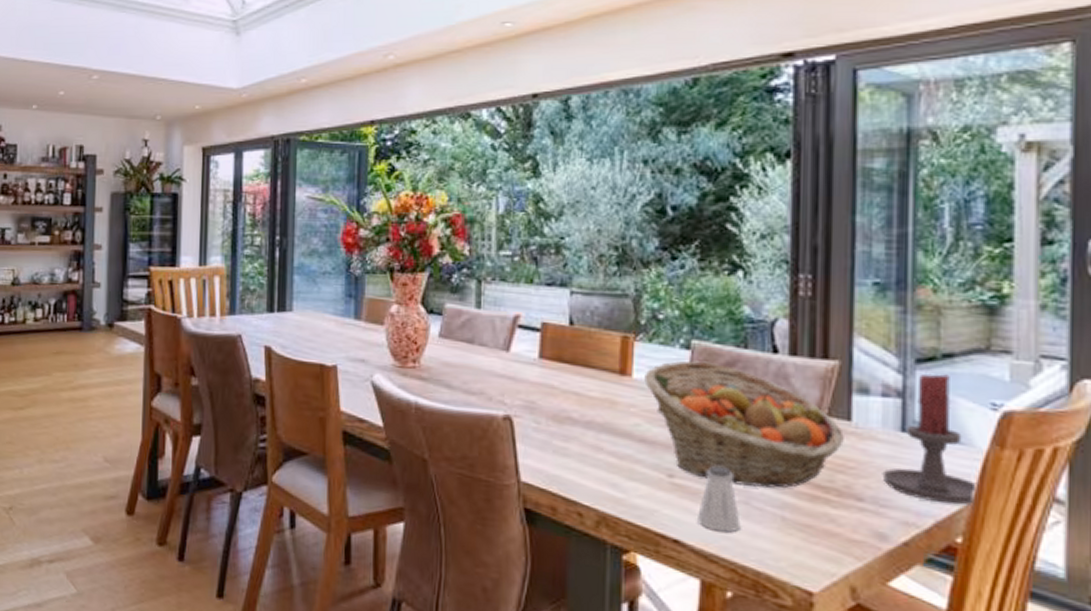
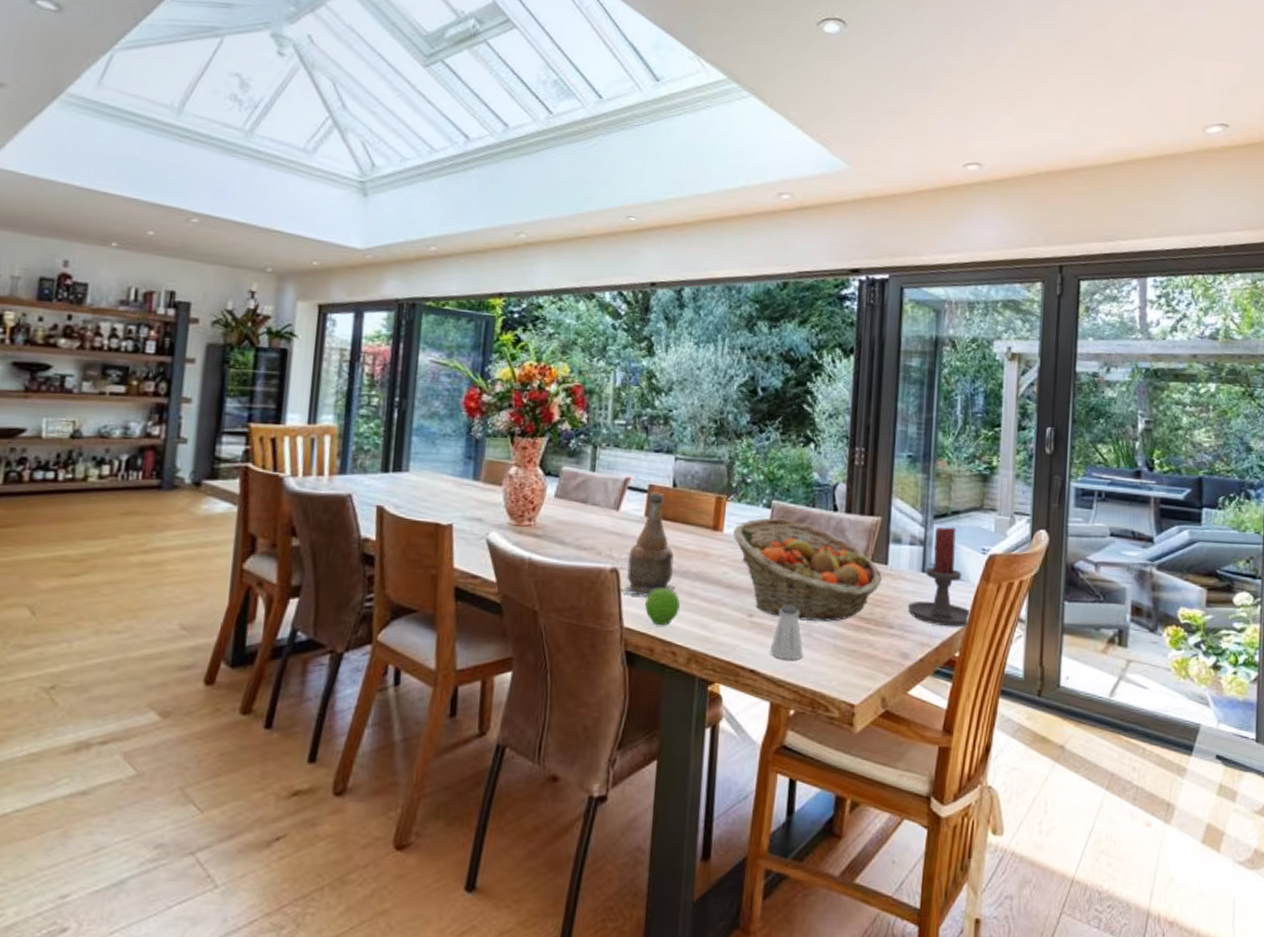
bottle: none [515,330,578,449] -> present [620,491,676,597]
fruit: none [543,439,584,483] -> present [644,587,680,626]

